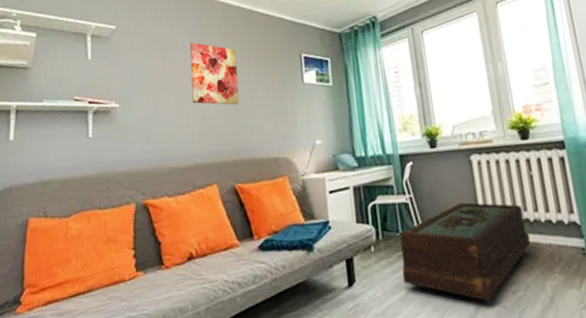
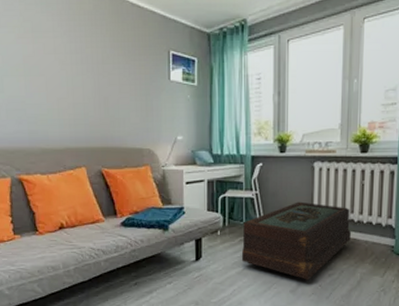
wall art: present [189,42,239,105] -> none [59,27,107,95]

